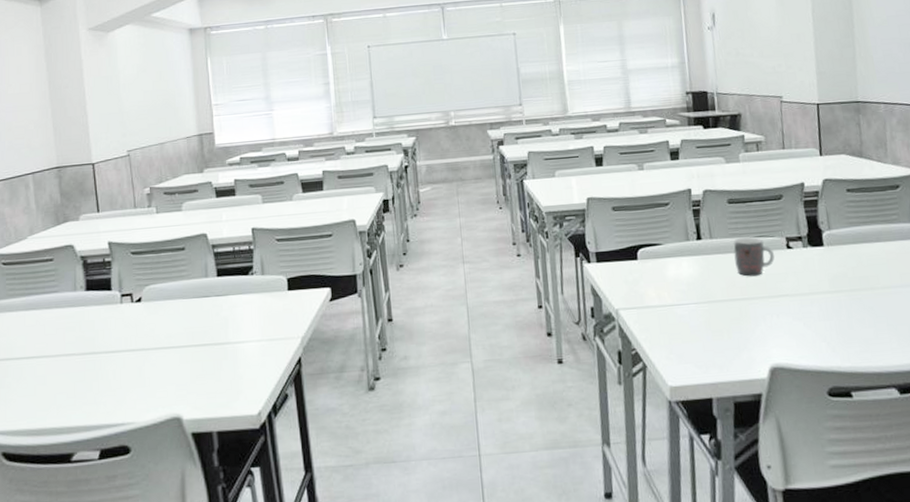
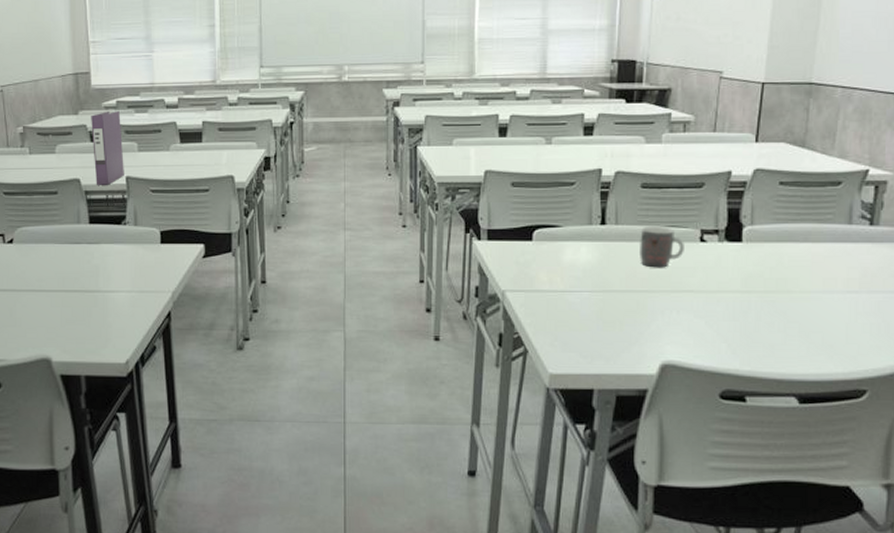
binder: none [216,167,250,238] -> present [91,111,124,185]

